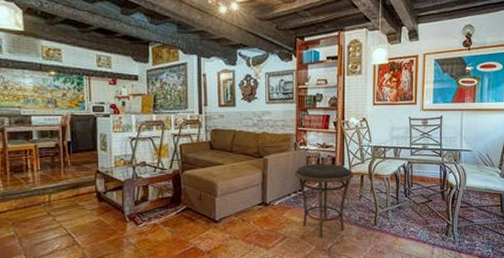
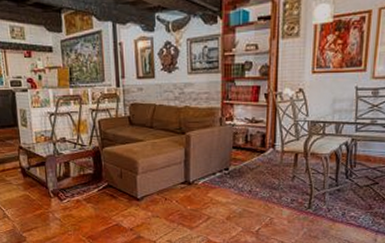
side table: present [294,163,354,237] -> none [219,140,287,219]

